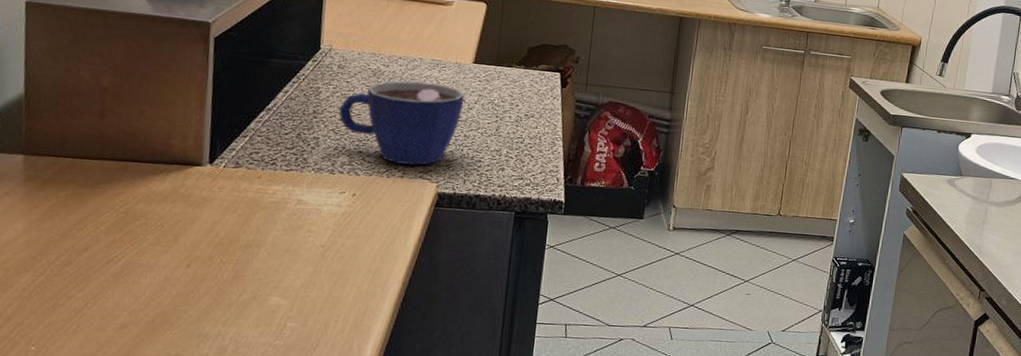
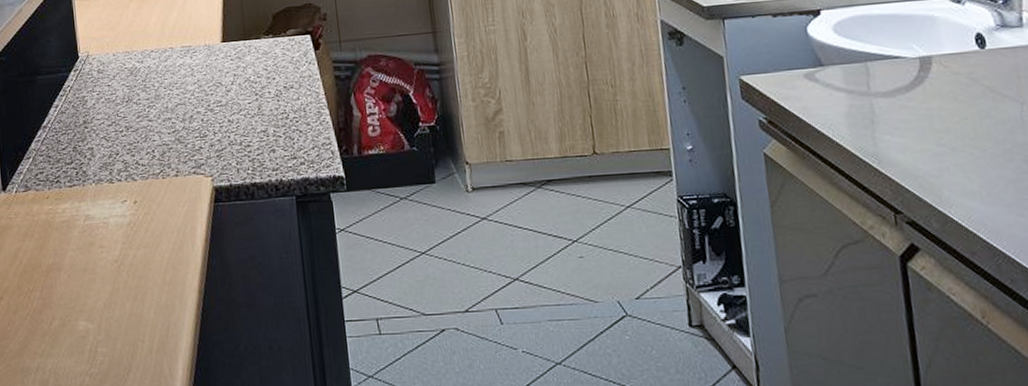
cup: present [339,81,465,165] -> none [105,70,222,162]

